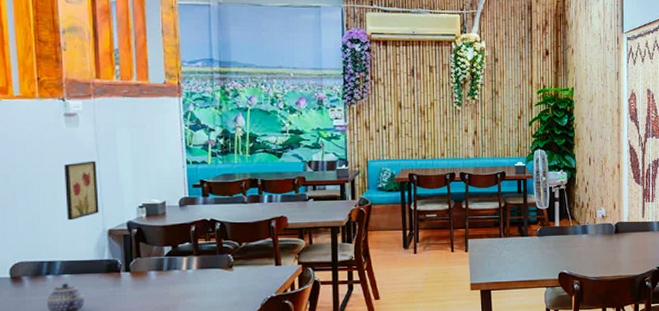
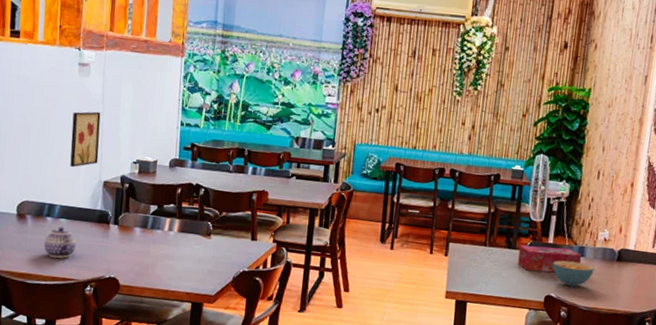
tissue box: none [530,229,586,254] -> present [518,245,582,273]
cereal bowl: none [562,239,597,261] -> present [552,260,595,287]

